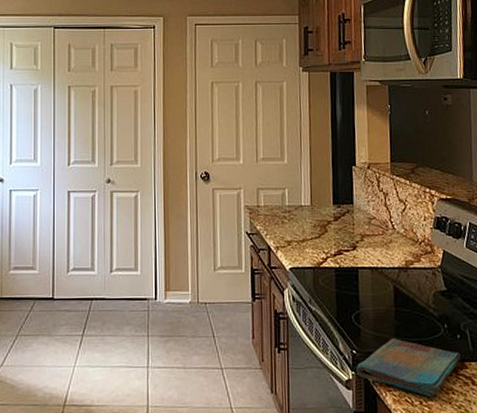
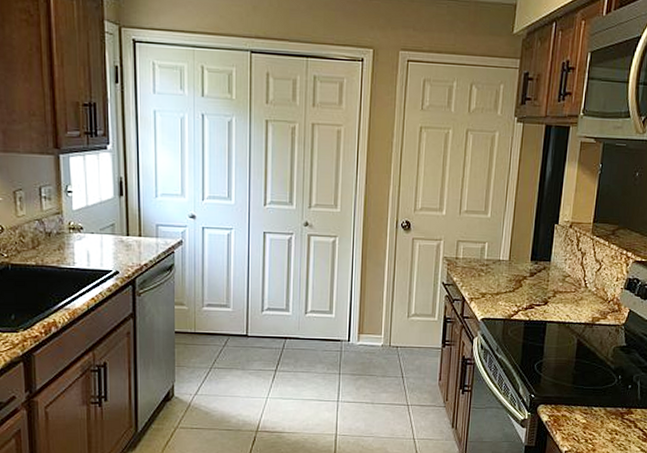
dish towel: present [356,338,461,397] -> none [532,386,628,437]

